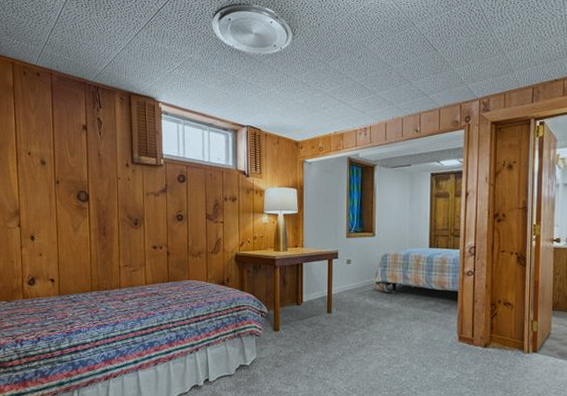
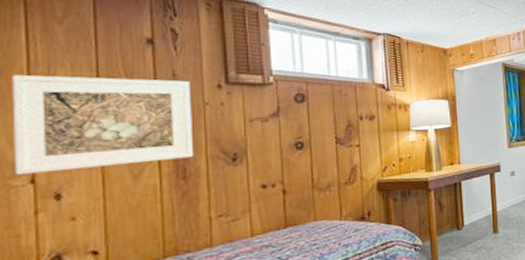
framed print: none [8,149,110,220] -> present [12,74,193,175]

